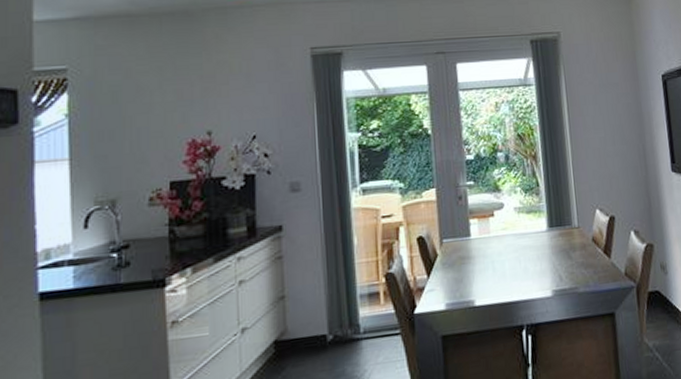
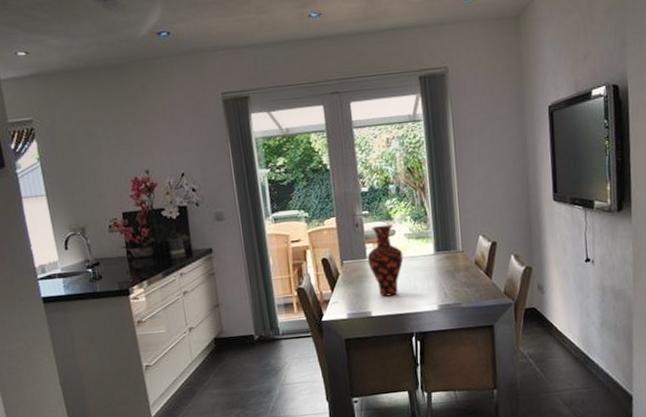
vase: none [471,197,513,282] -> present [367,224,404,297]

